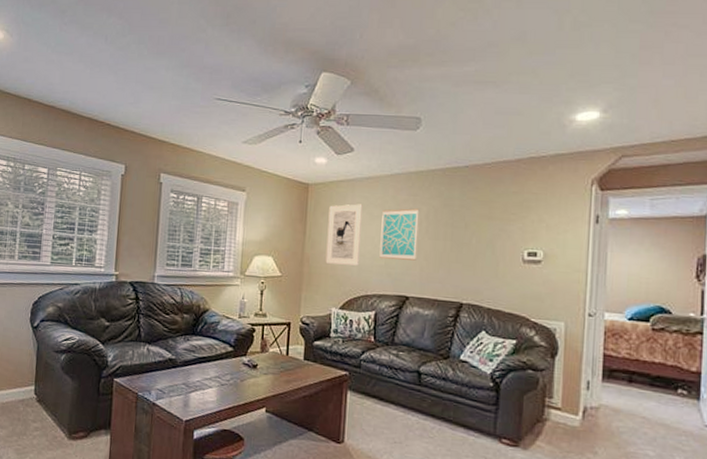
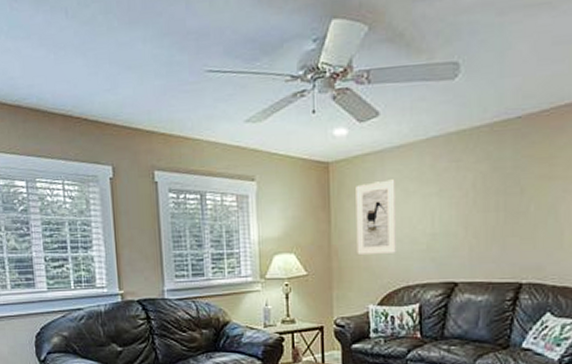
wall art: present [379,208,419,261] -> none [420,177,464,243]

